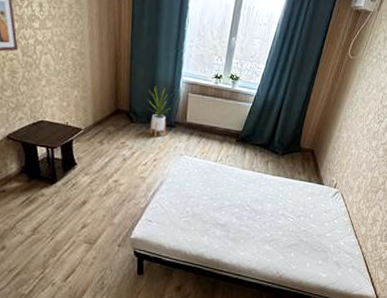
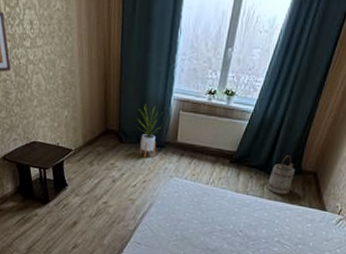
bucket: none [270,135,295,170] -> present [266,155,295,194]

